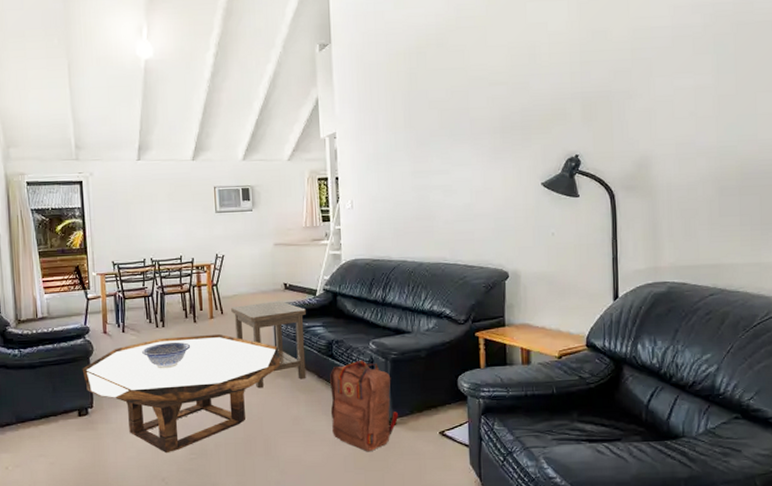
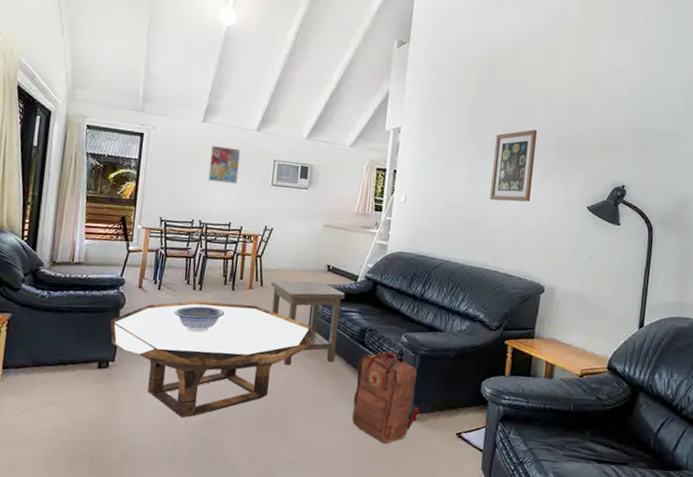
wall art: none [150,181,182,219] -> present [208,145,241,185]
wall art: none [436,111,480,193] -> present [490,129,538,202]

